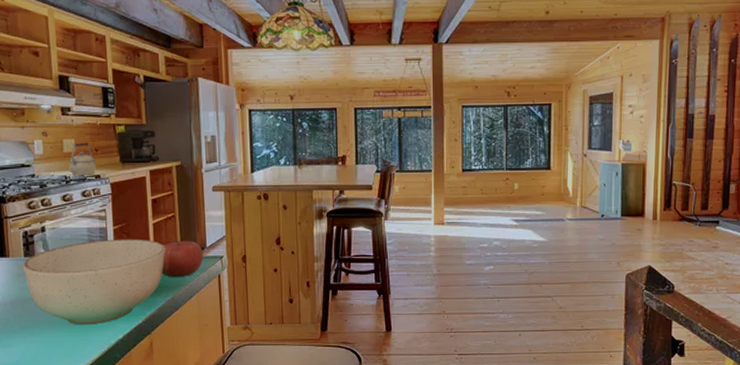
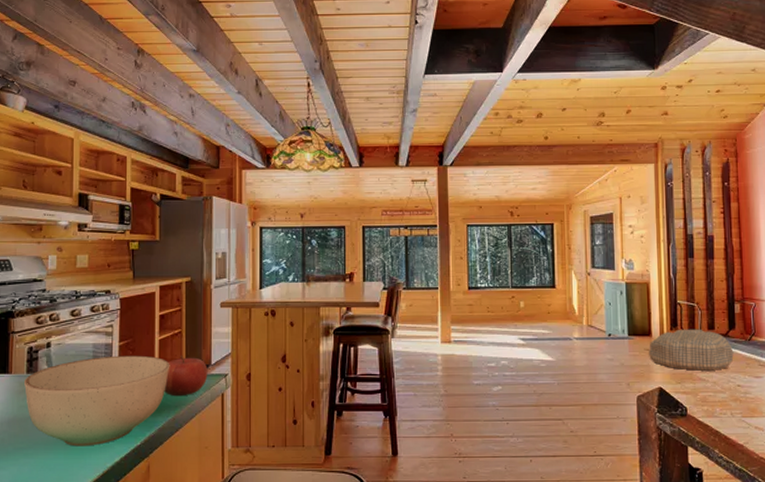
kettle: present [68,142,97,176] -> none [80,257,108,291]
coffee maker: present [117,130,159,163] -> none [129,247,169,278]
dog bed: none [641,209,725,250] -> present [649,329,734,371]

